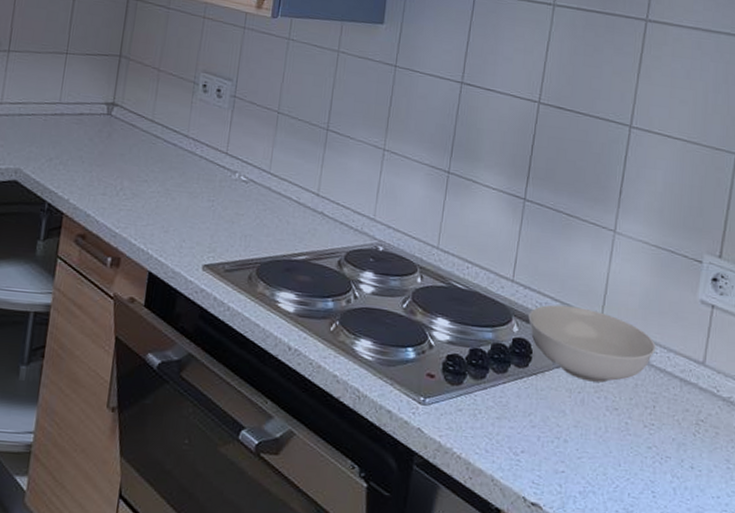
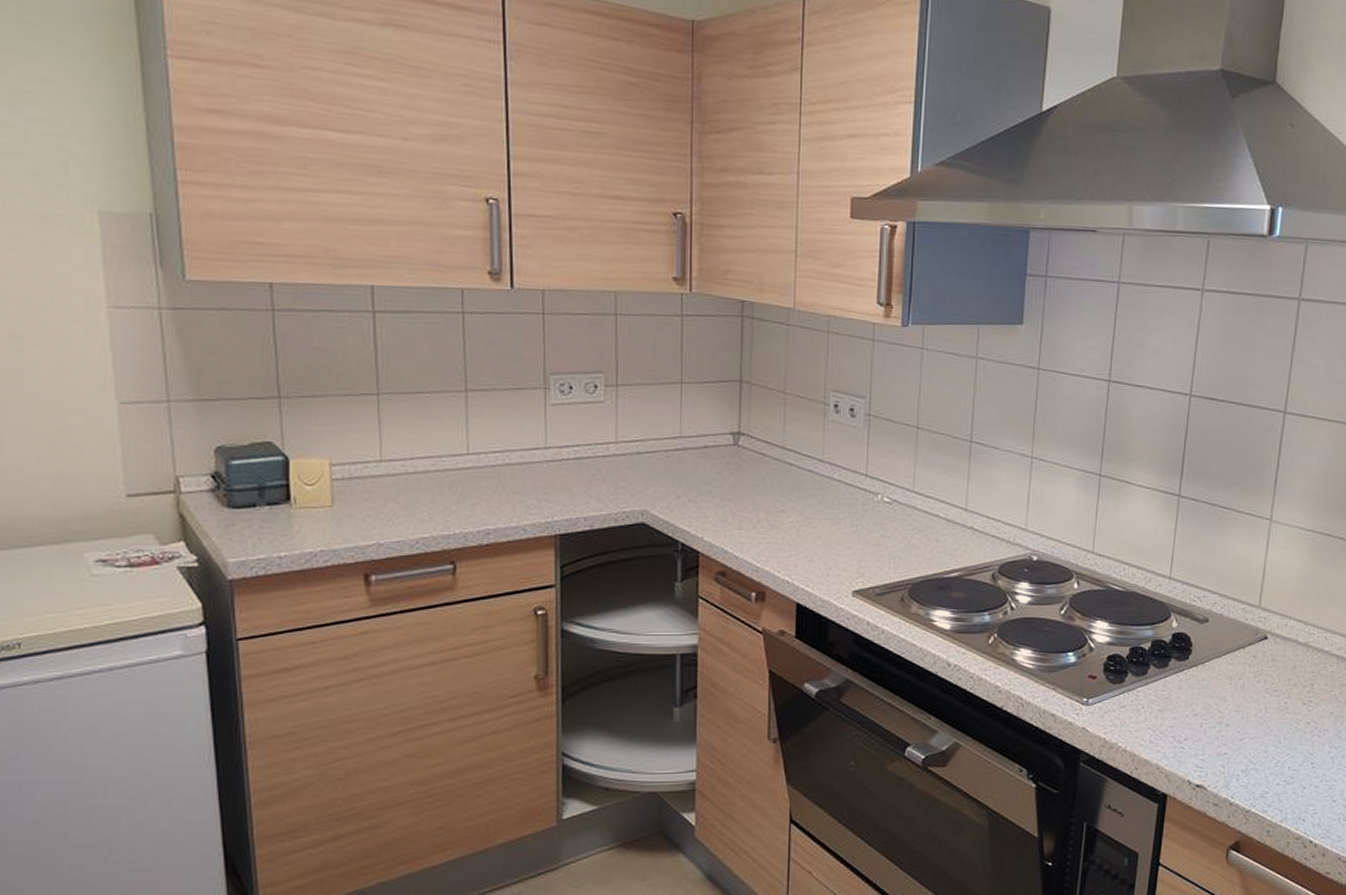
bowl: present [528,304,657,383] -> none [1187,597,1314,667]

